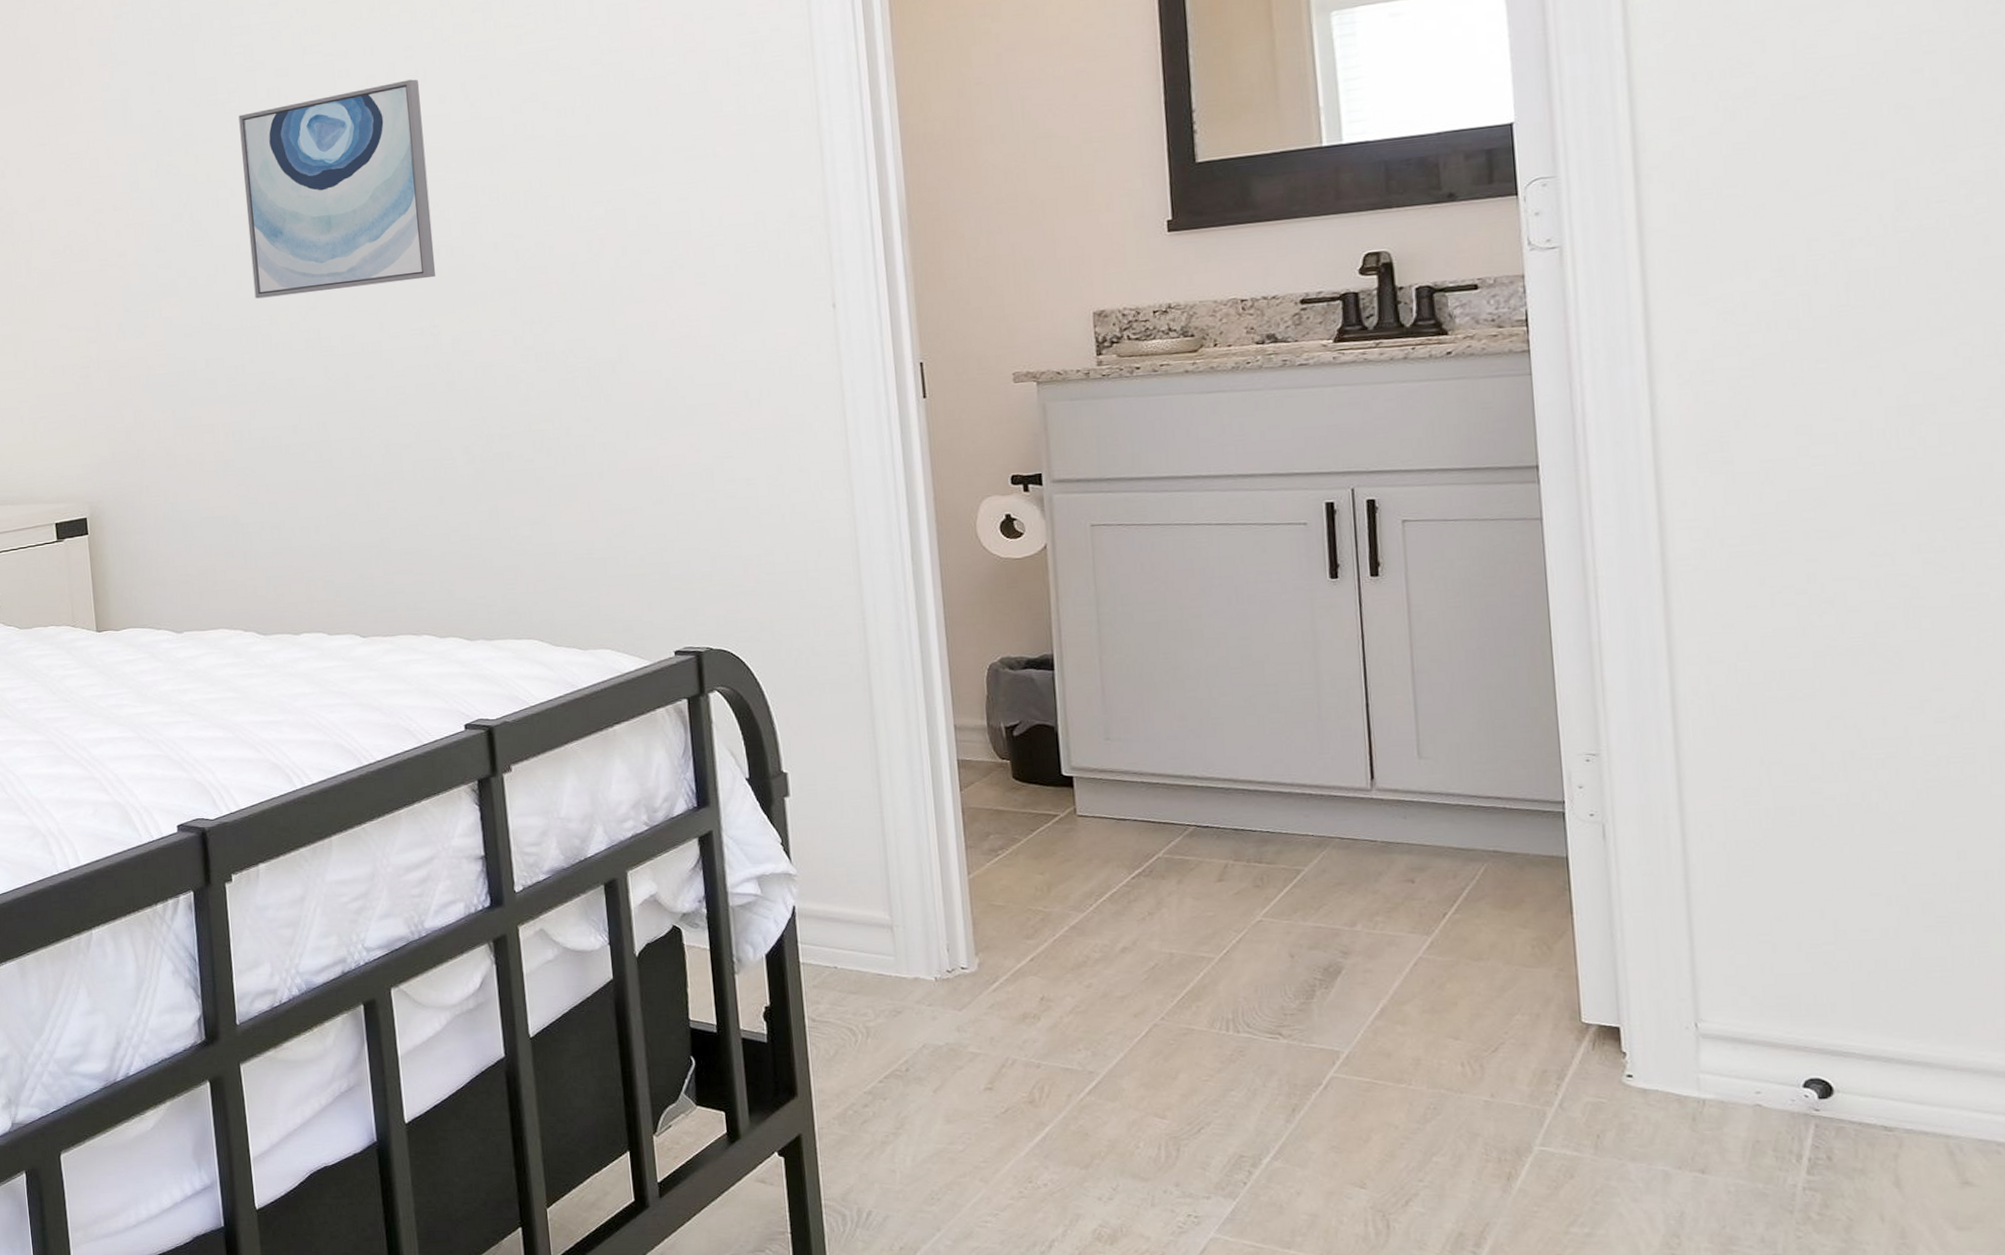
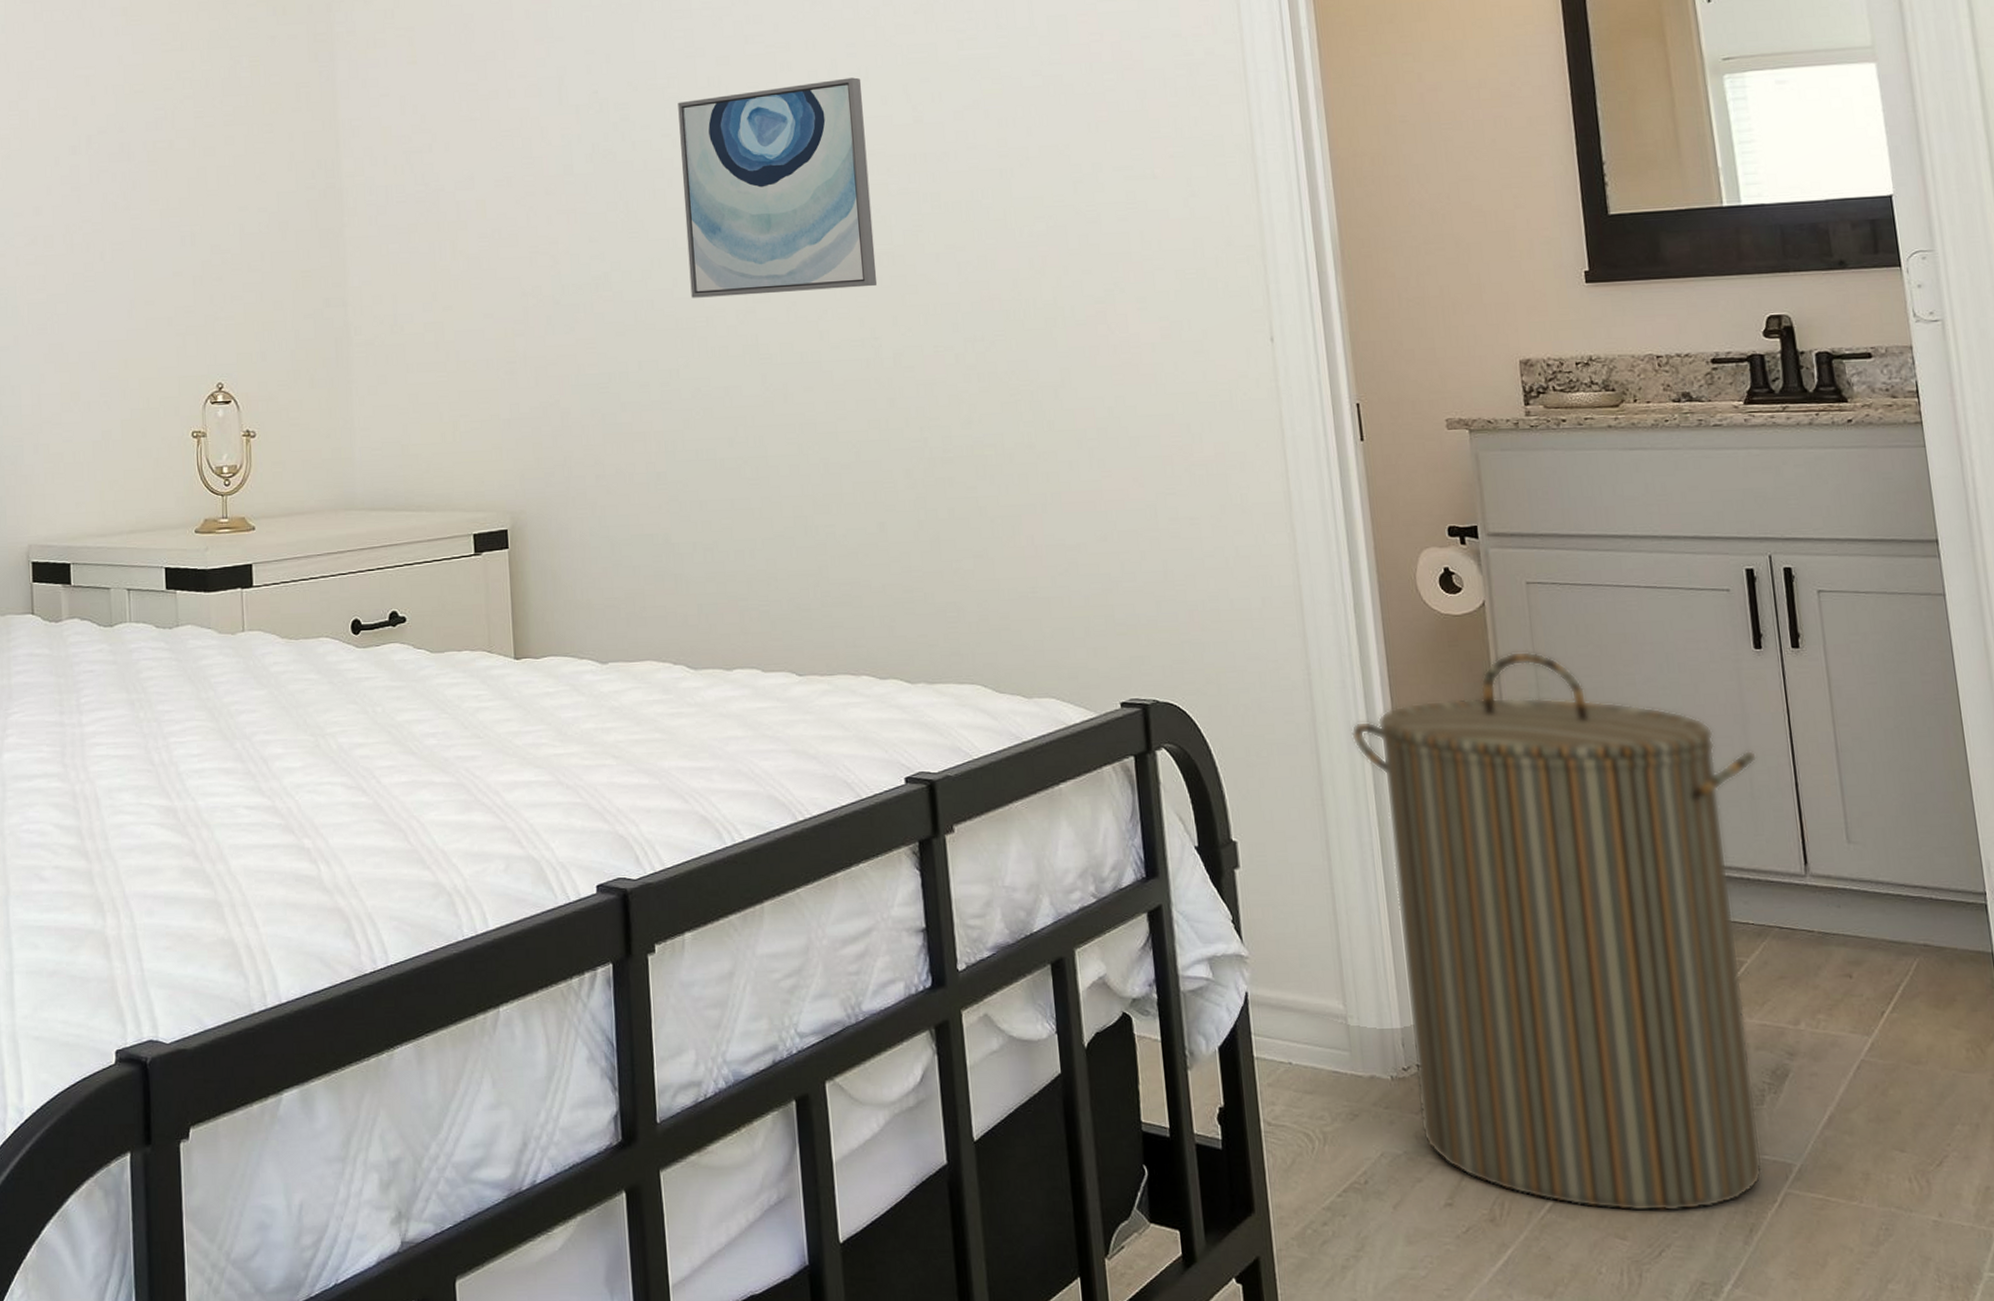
laundry hamper: none [905,589,1327,1095] -> present [1351,651,1764,1212]

